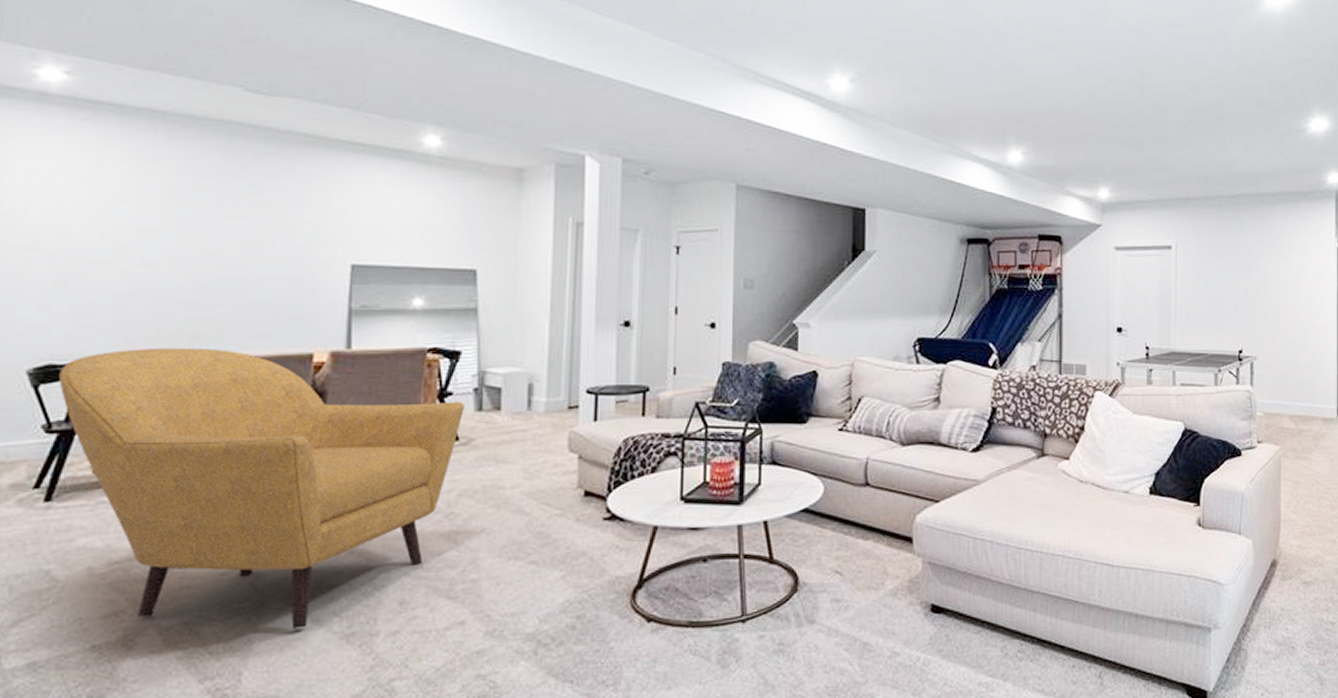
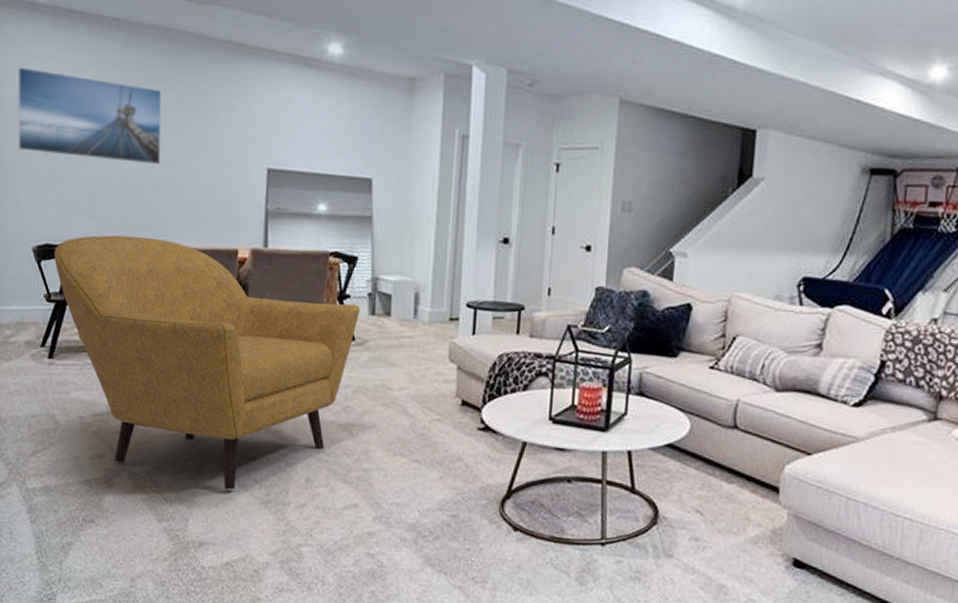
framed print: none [12,163,217,267] -> present [17,67,162,165]

